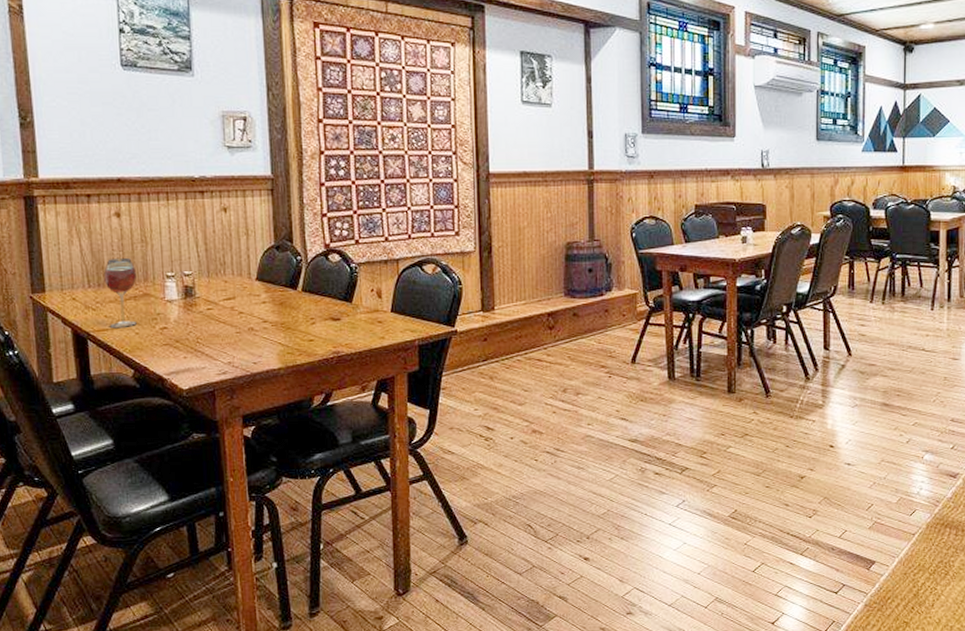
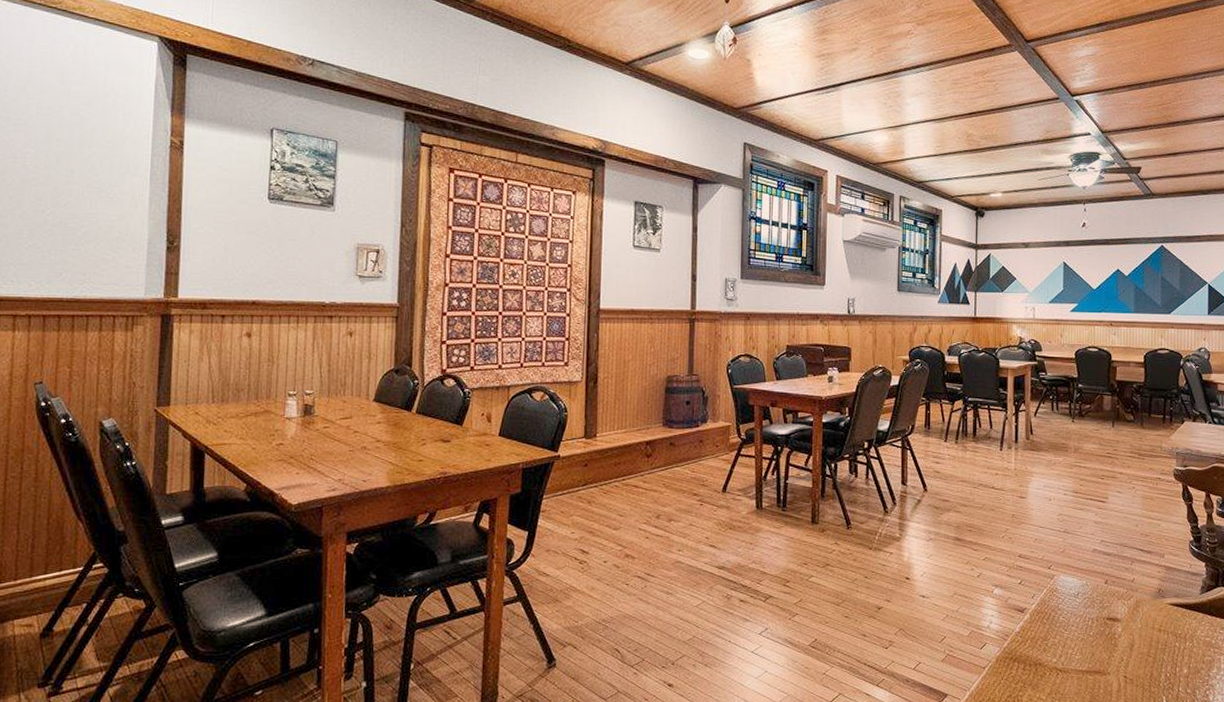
wineglass: present [104,257,137,327] -> none [227,375,260,442]

